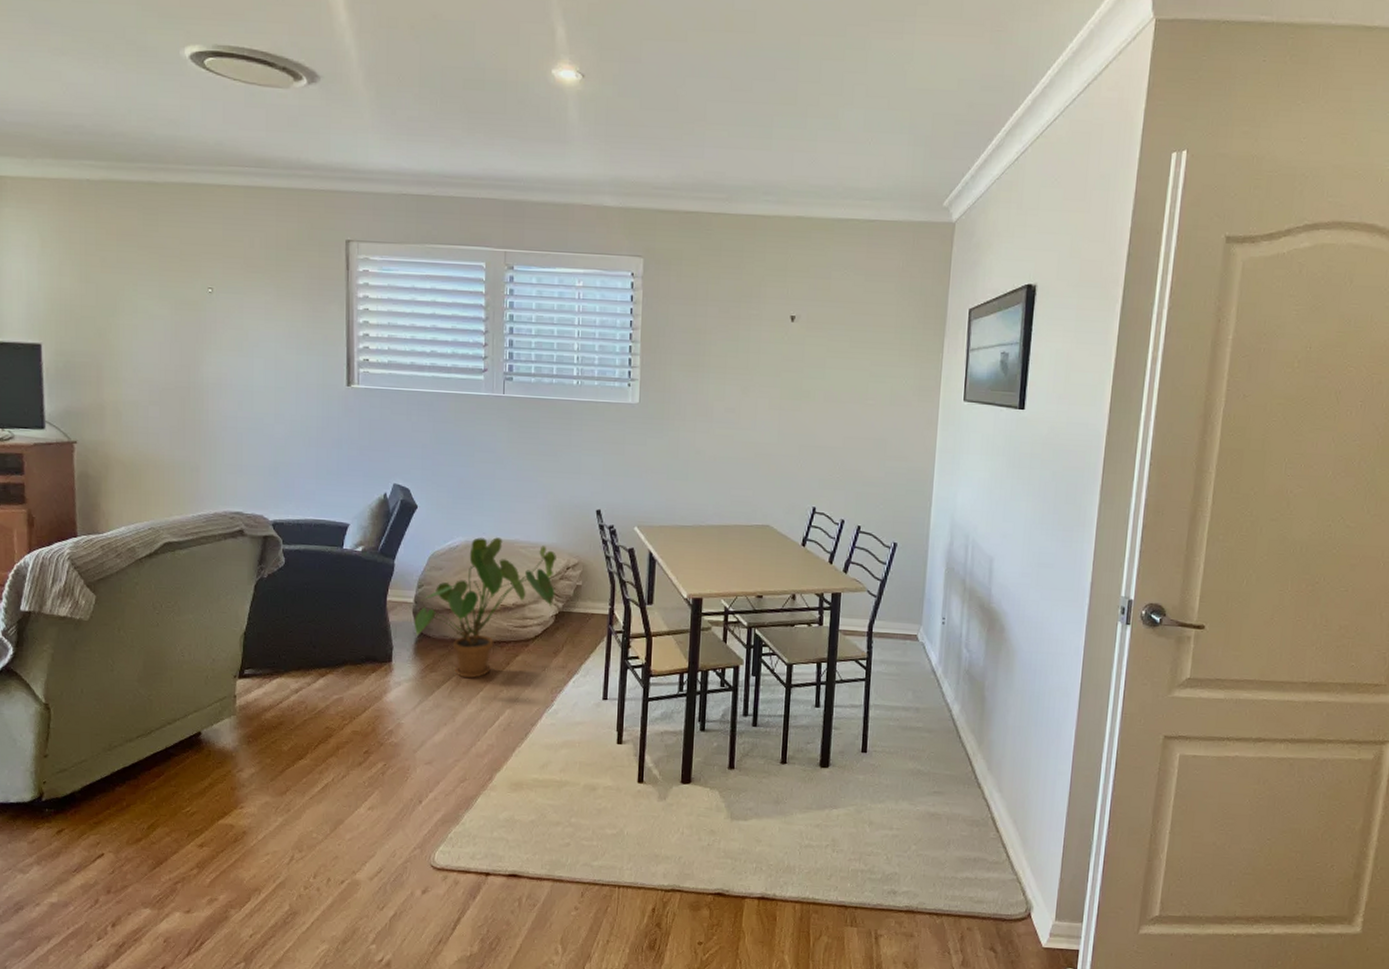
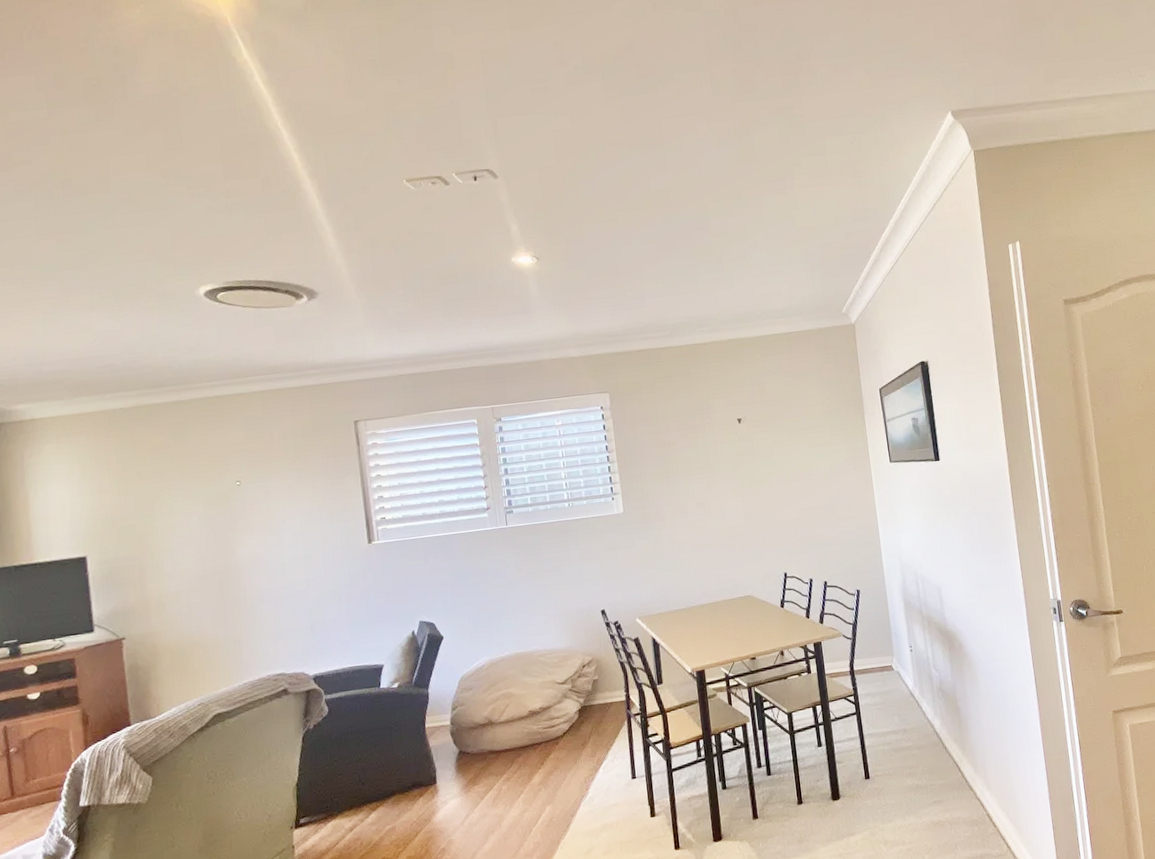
house plant: present [414,537,556,679] -> none [452,650,576,785]

